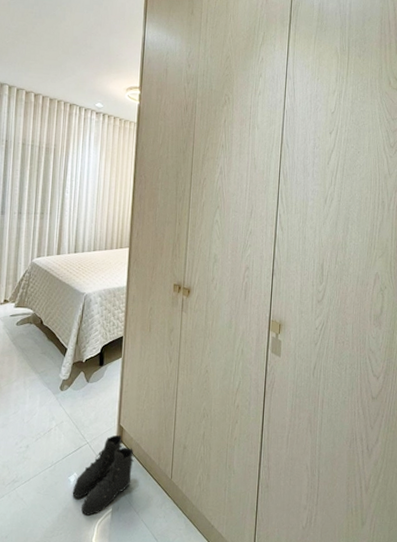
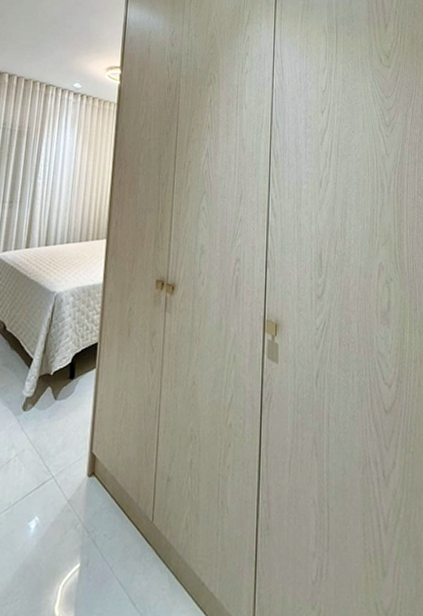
boots: present [72,434,134,516] -> none [32,465,108,574]

